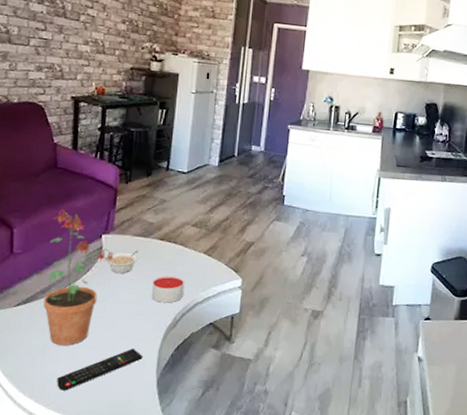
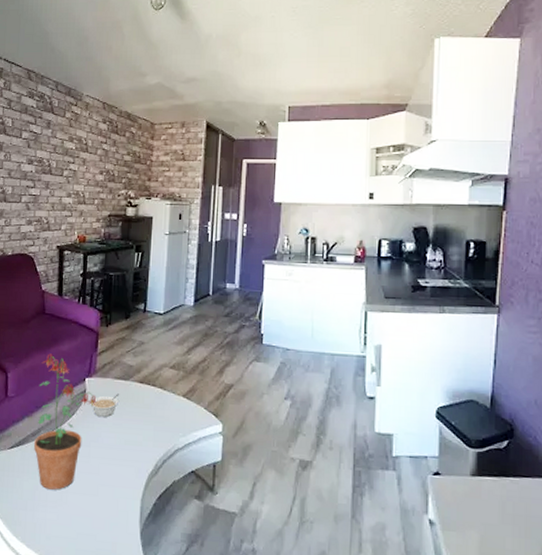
remote control: present [57,349,142,391] -> none [46,496,125,537]
candle: present [152,276,184,303] -> none [133,420,164,449]

